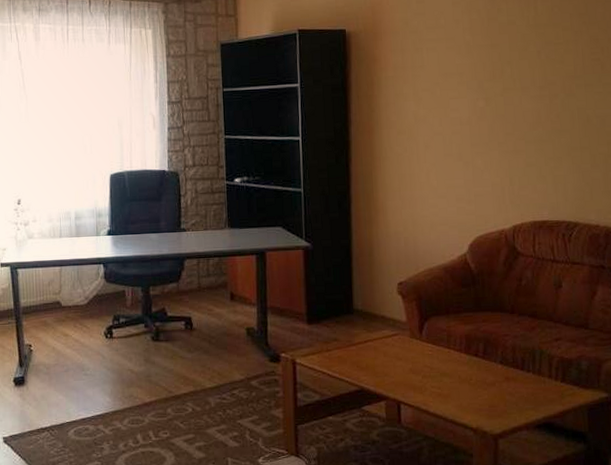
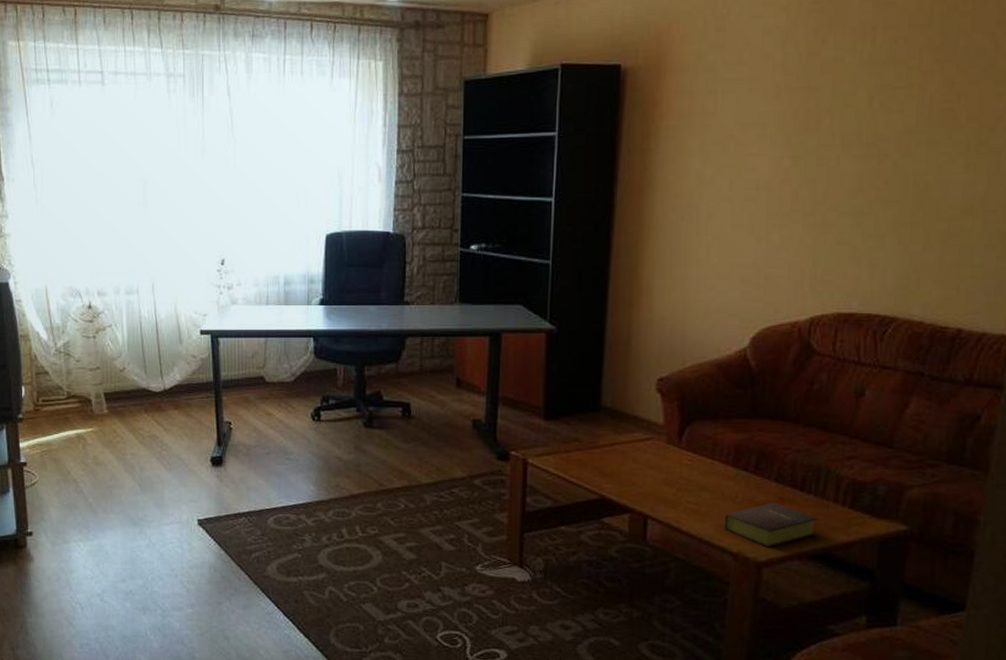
bible: none [463,382,538,421] -> present [724,502,818,548]

